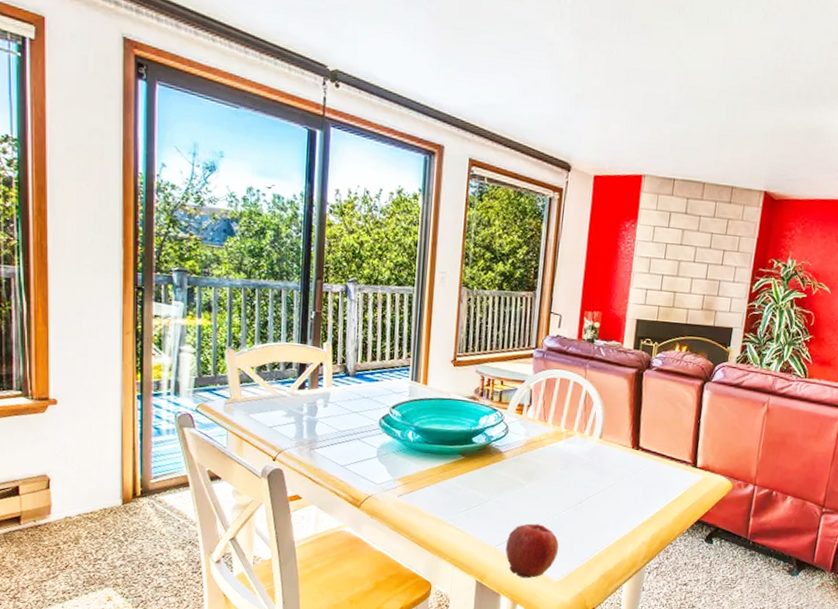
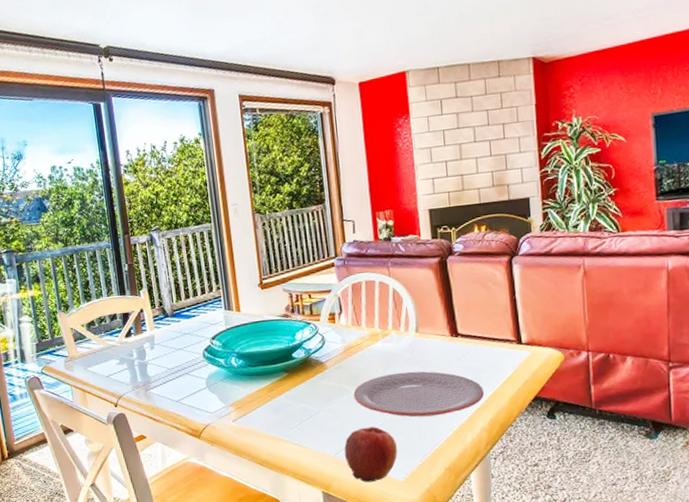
plate: none [526,475,652,524] -> present [353,371,484,418]

